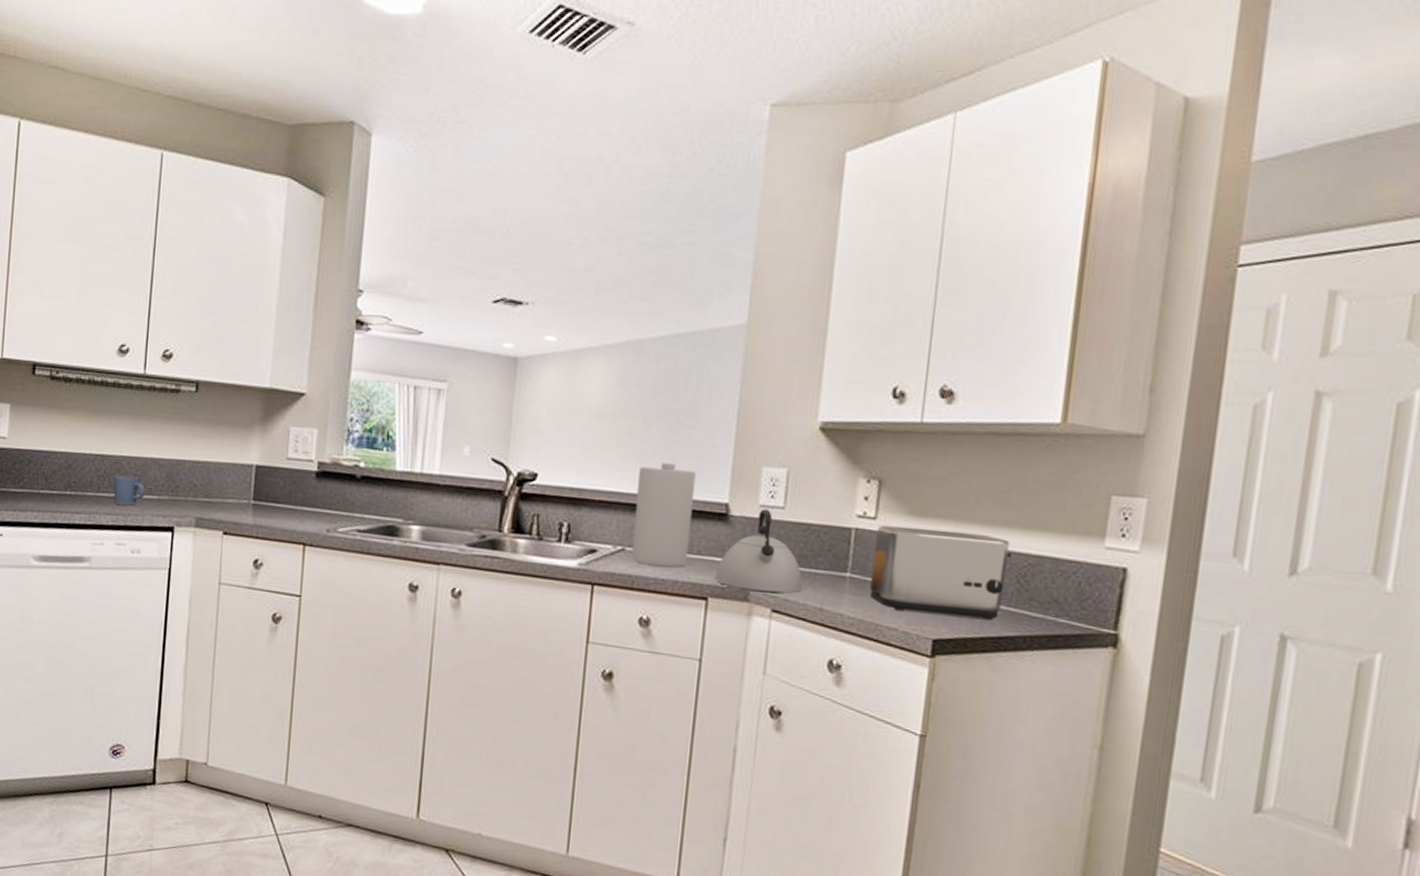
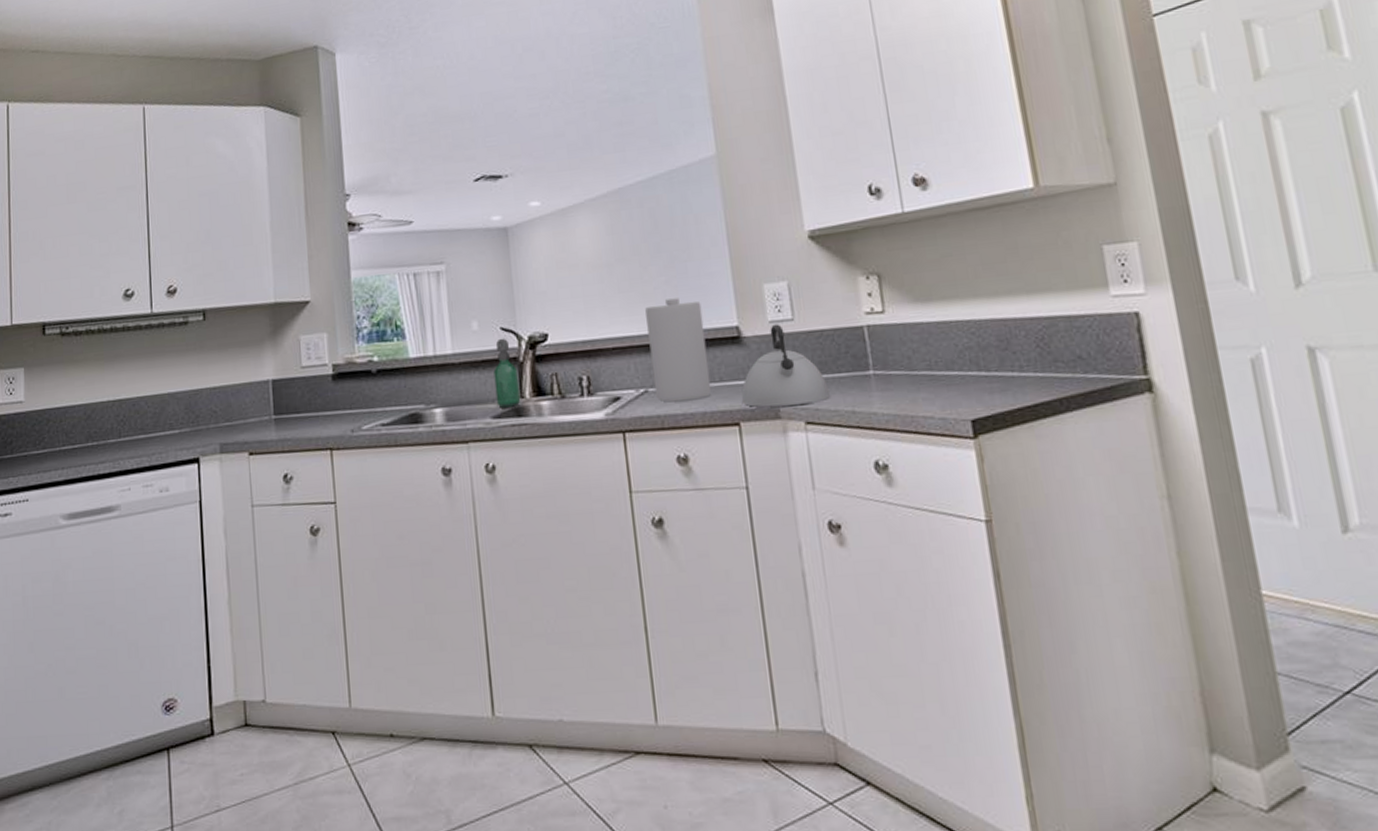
mug: present [113,475,146,506] -> none [132,414,167,446]
soap dispenser: none [474,468,501,539] -> present [493,338,521,408]
toaster: present [870,524,1012,621] -> none [887,306,1029,399]

